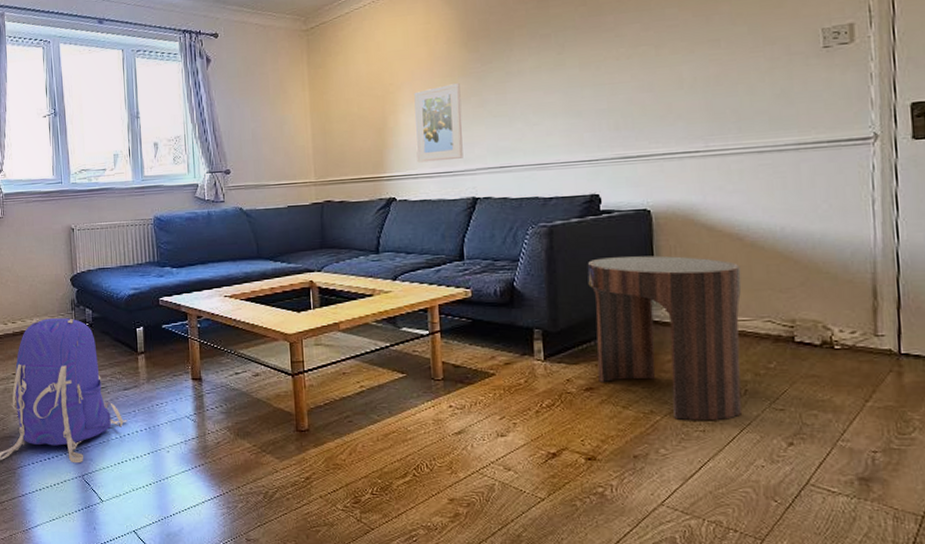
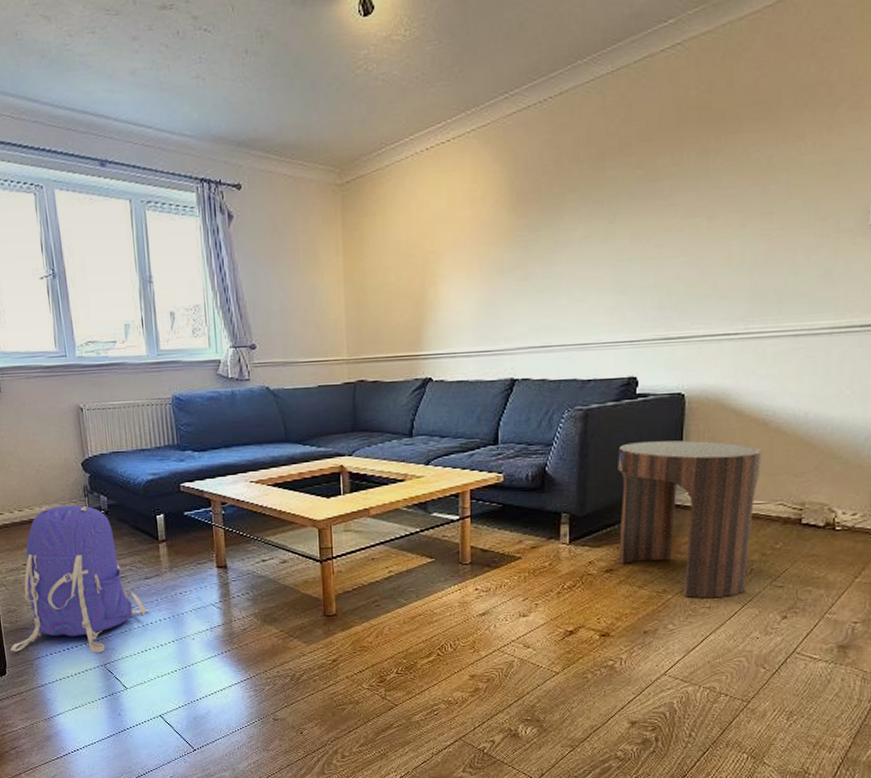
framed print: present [414,83,463,163] -> none [455,253,505,341]

